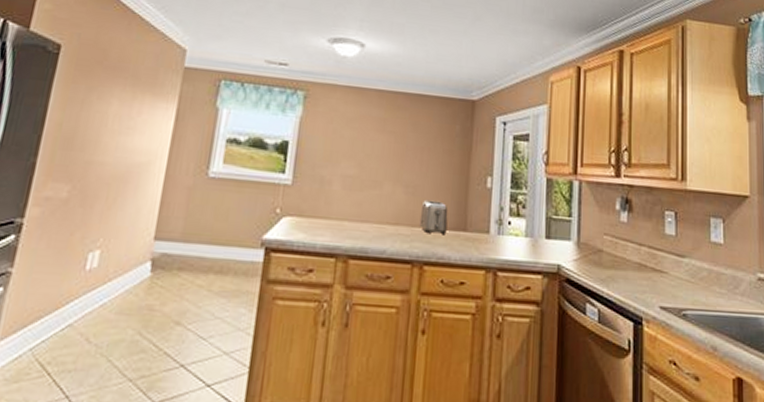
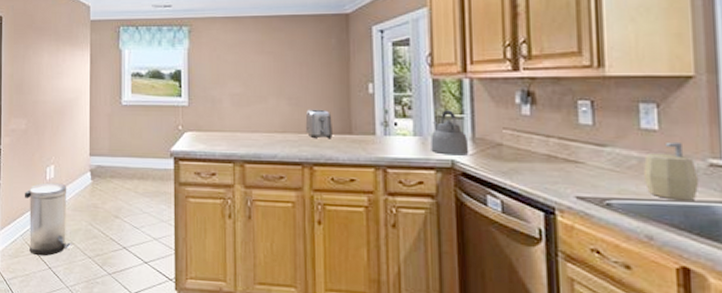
pedal bin: none [39,273,114,380] -> present [25,182,72,256]
kettle: none [540,211,574,261] -> present [430,110,469,156]
soap dispenser: none [711,255,751,313] -> present [642,141,700,201]

